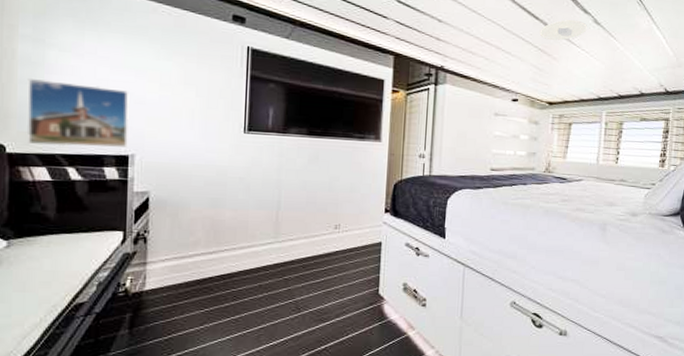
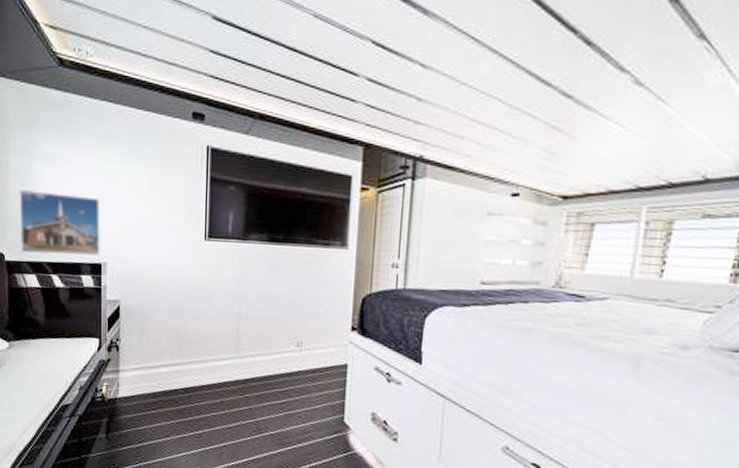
recessed light: present [539,19,587,41] -> none [552,82,624,112]

